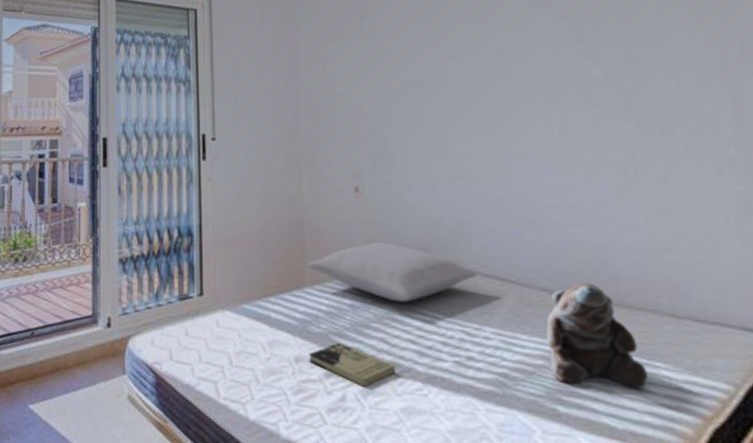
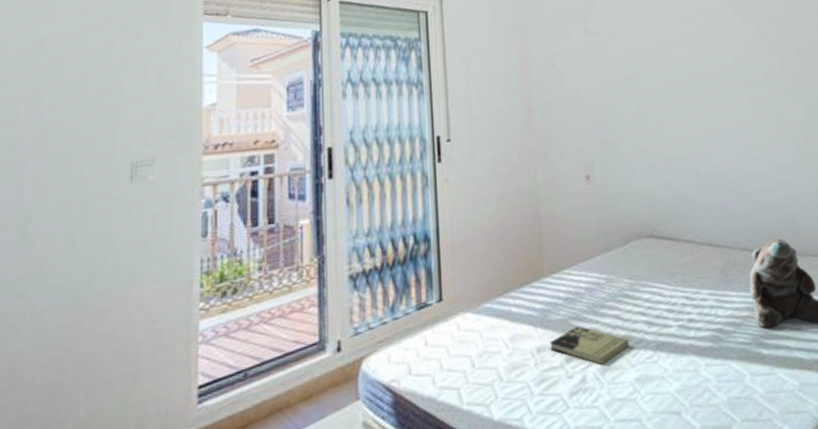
pillow: present [307,241,478,302] -> none [545,223,694,279]

